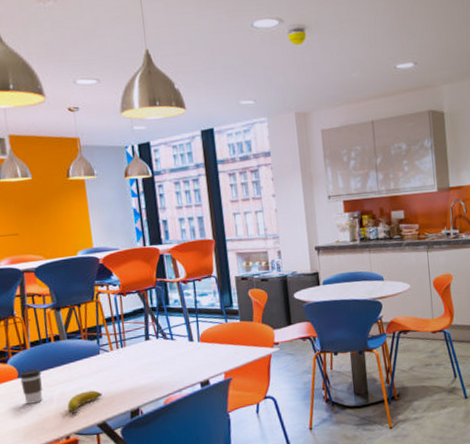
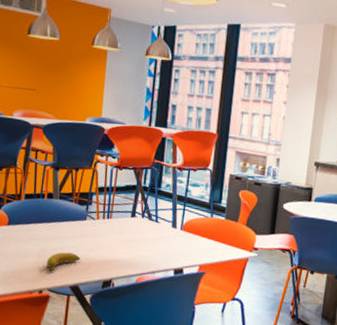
coffee cup: present [19,369,42,404] -> none [8,219,29,253]

